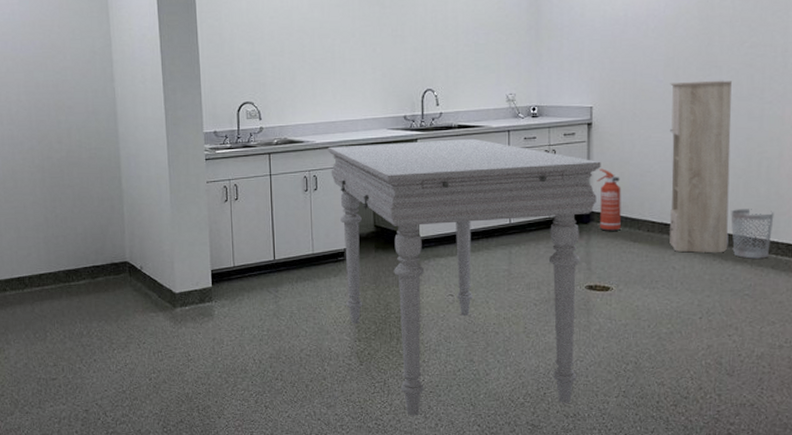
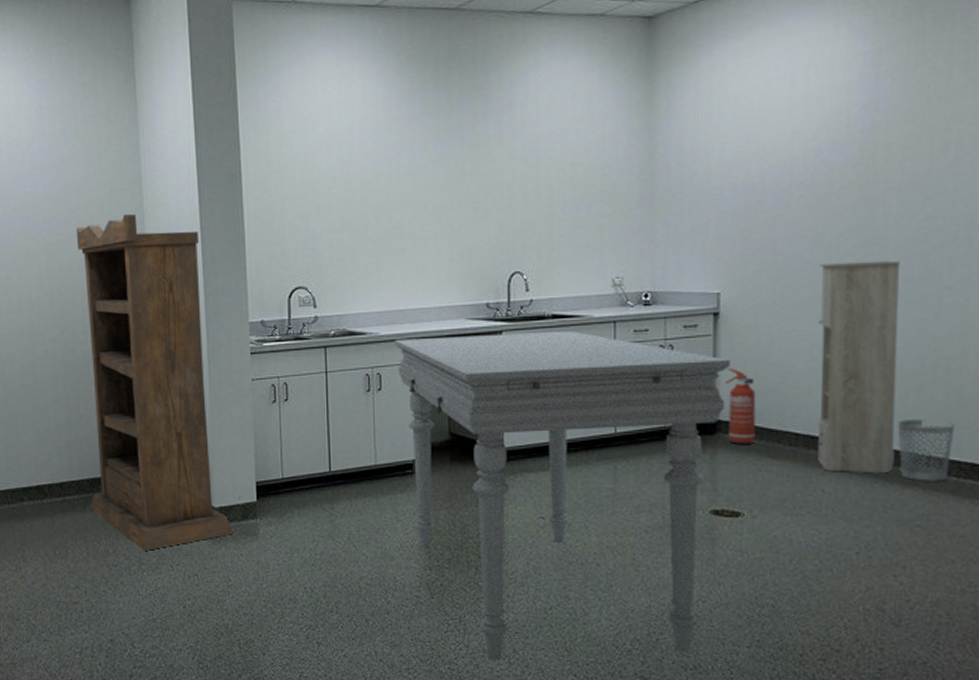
bookshelf: none [50,39,193,332] -> present [76,214,234,551]

